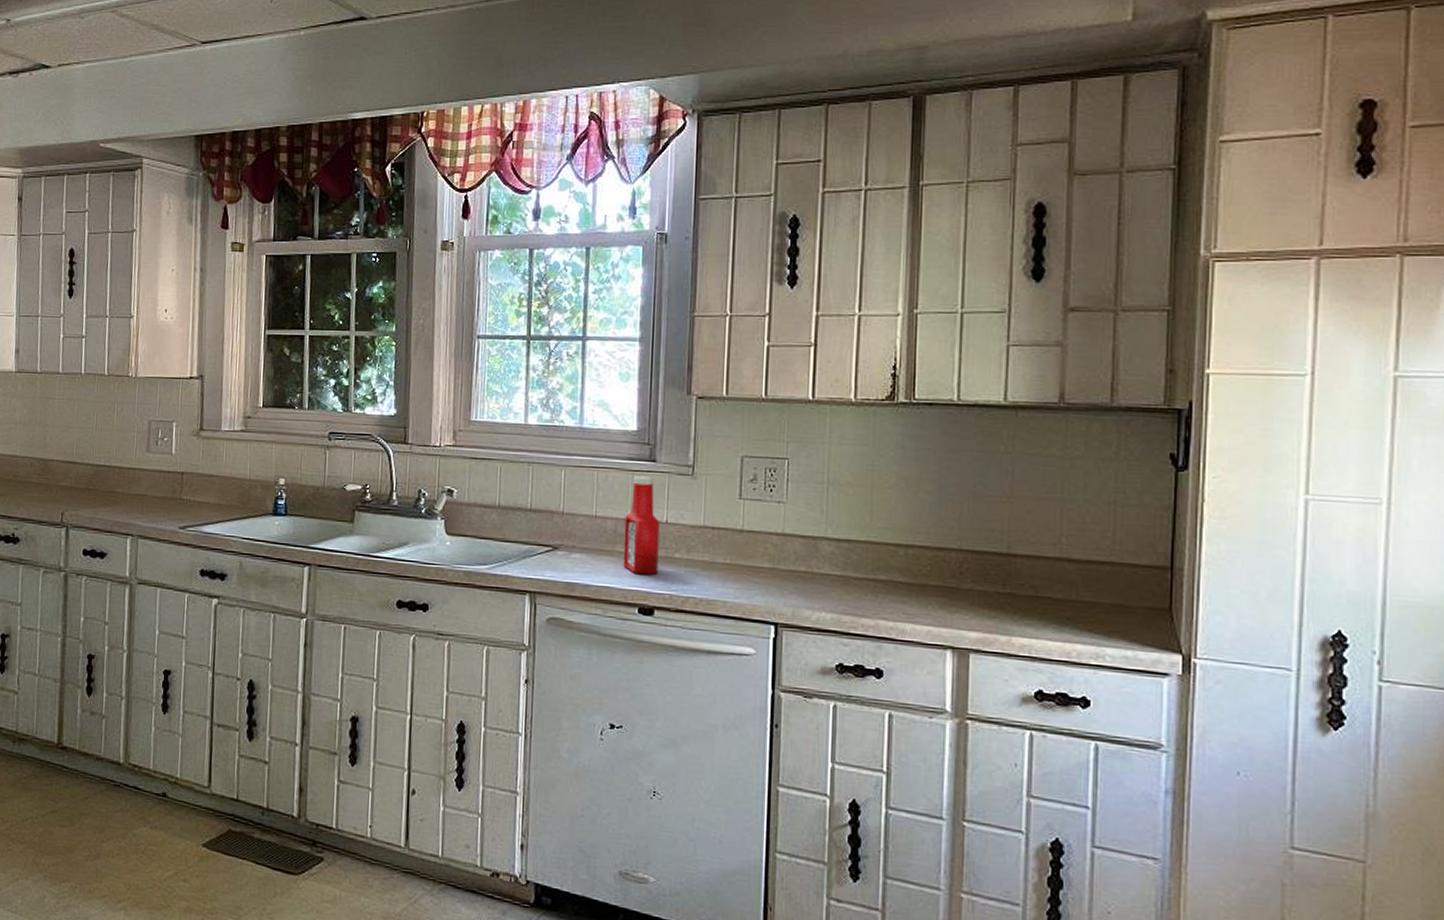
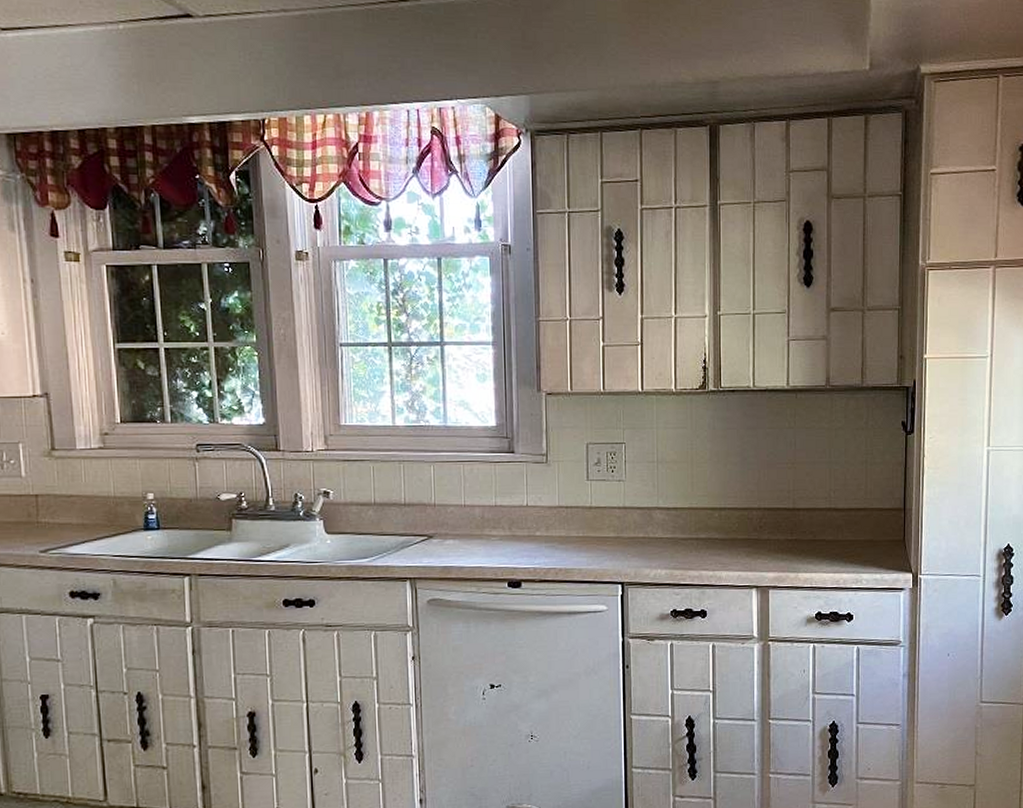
ketchup bottle: present [623,476,660,575] -> none [491,467,522,553]

